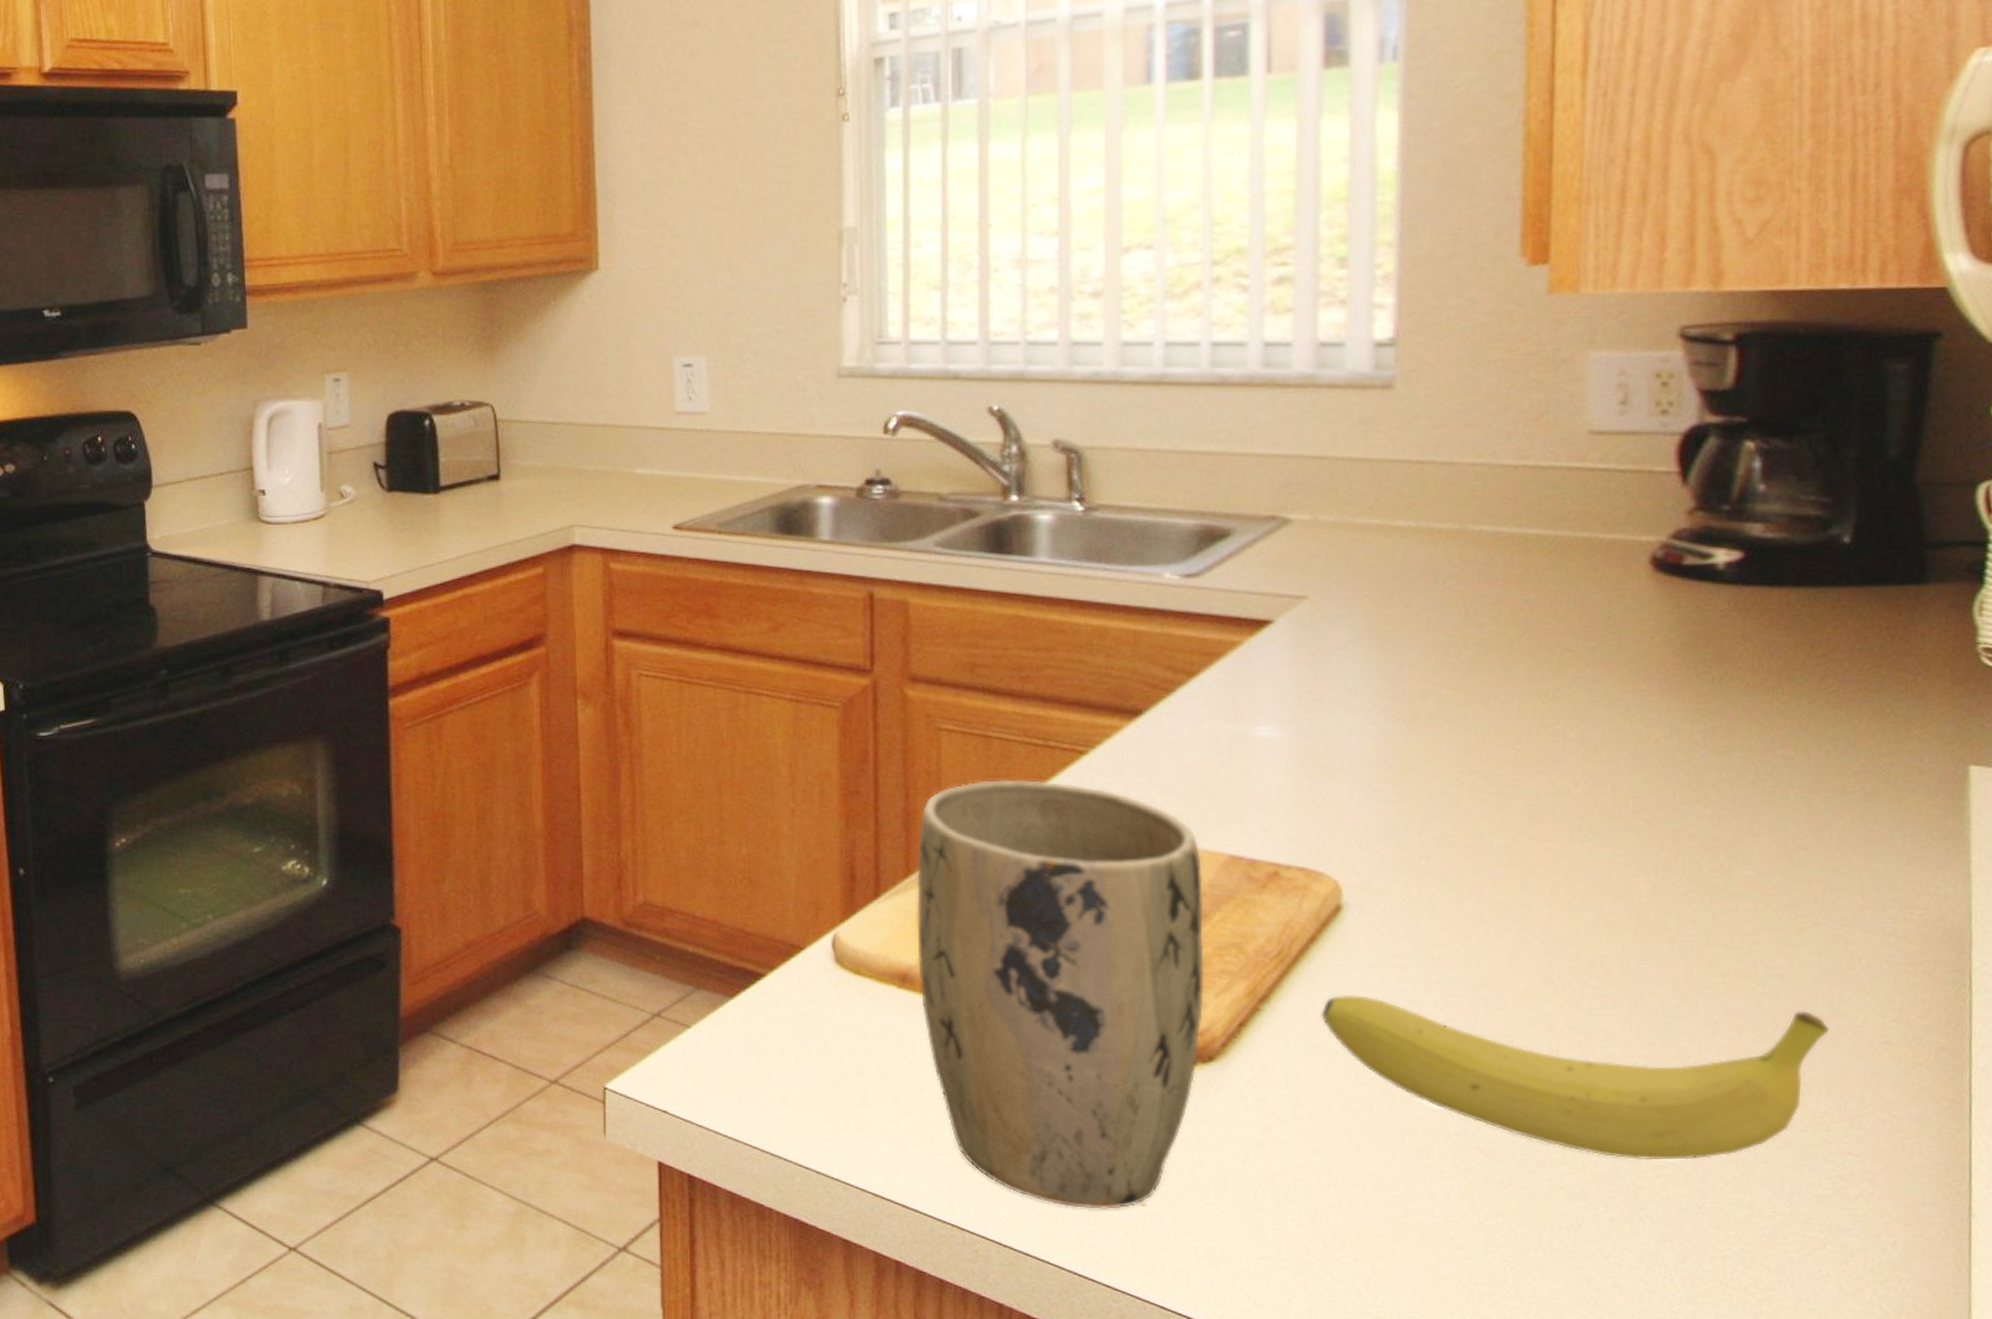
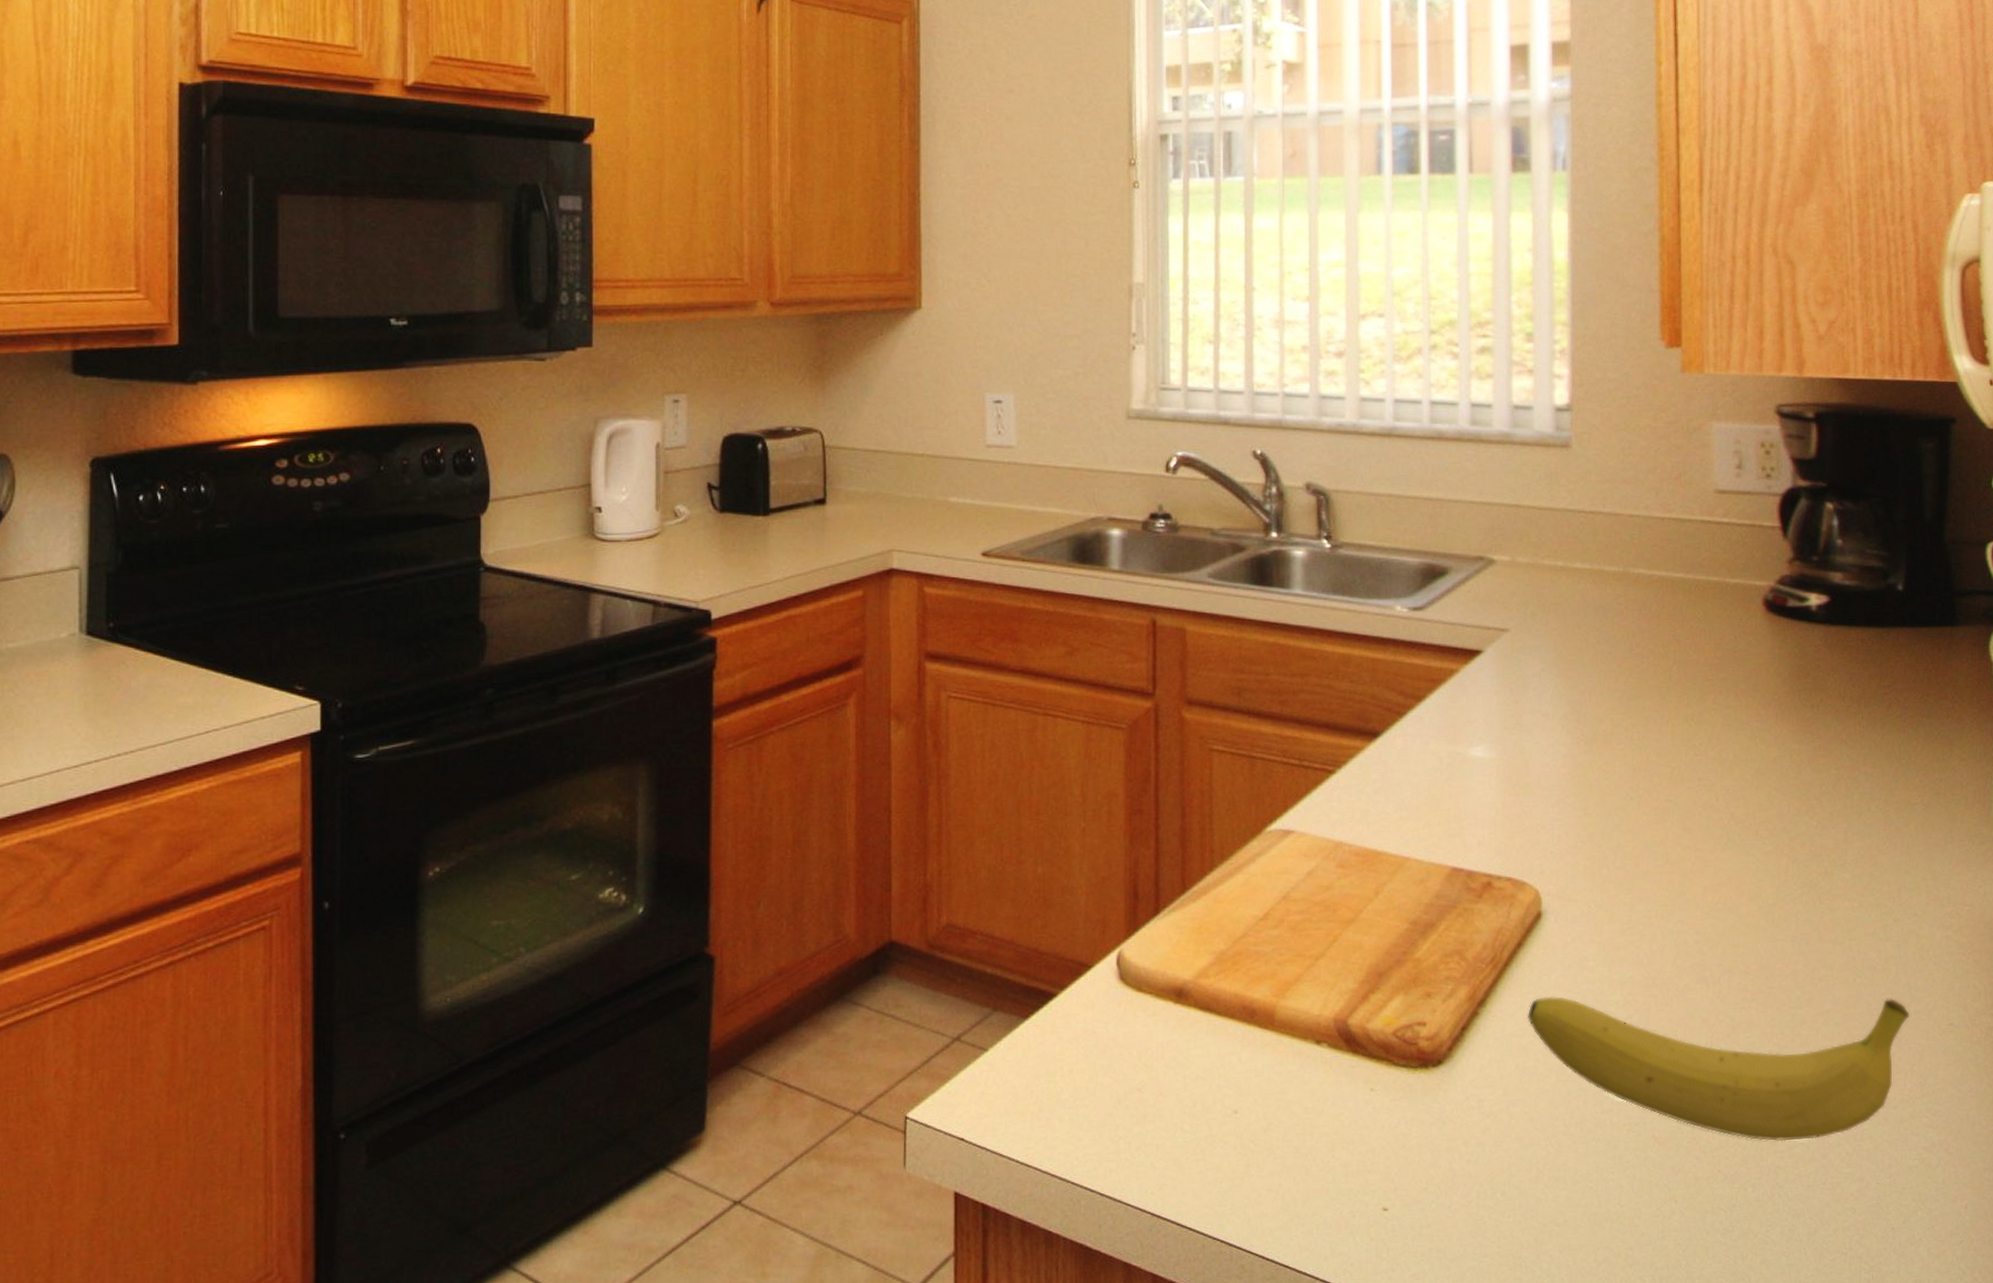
plant pot: present [917,779,1204,1209] -> none [1191,798,1433,1217]

